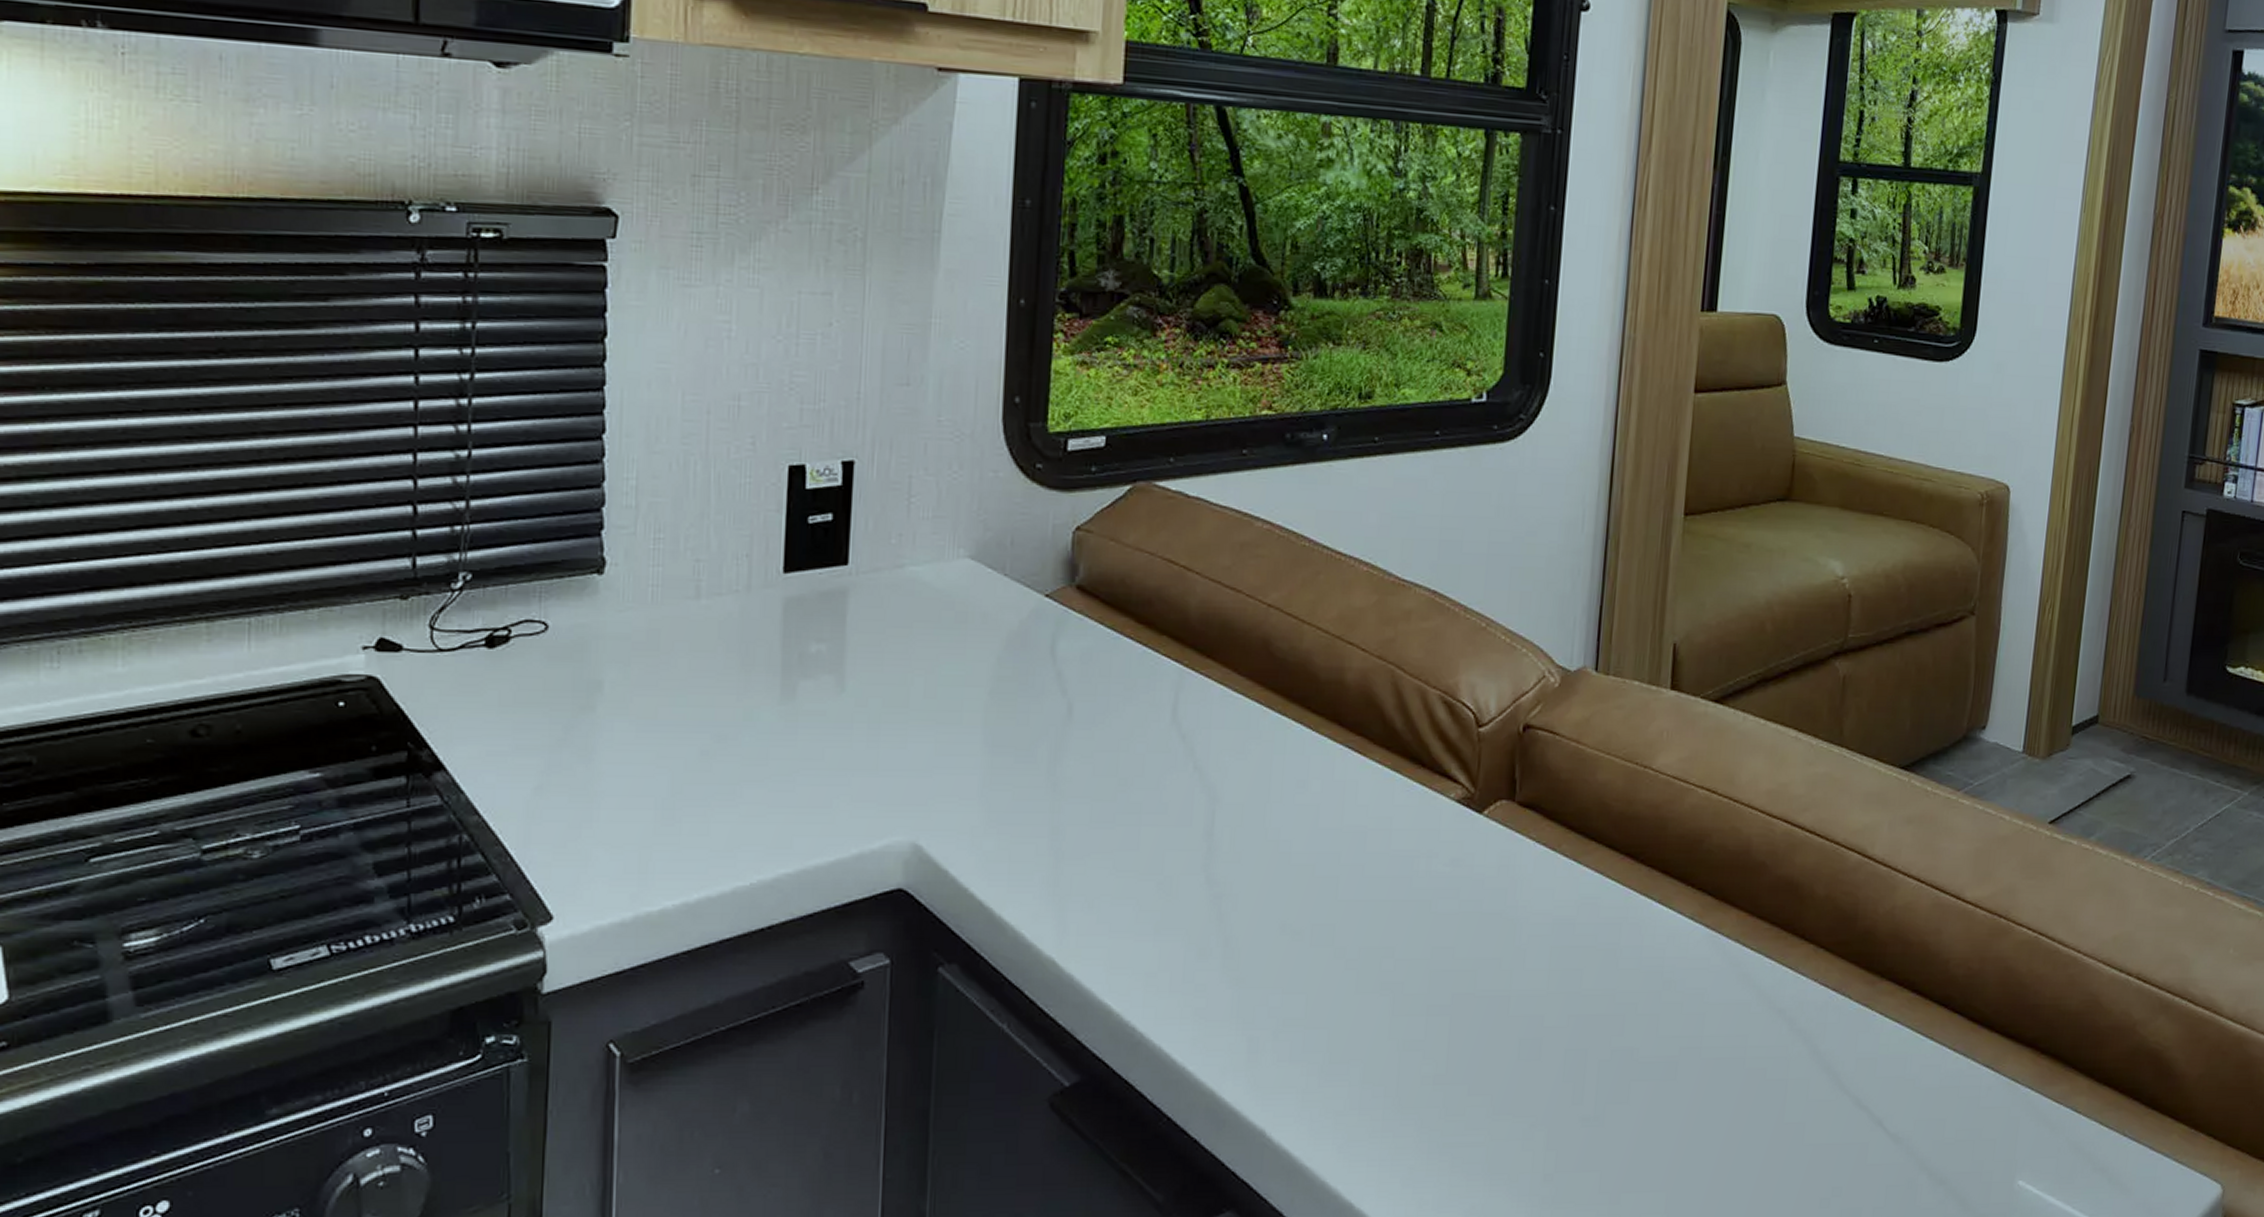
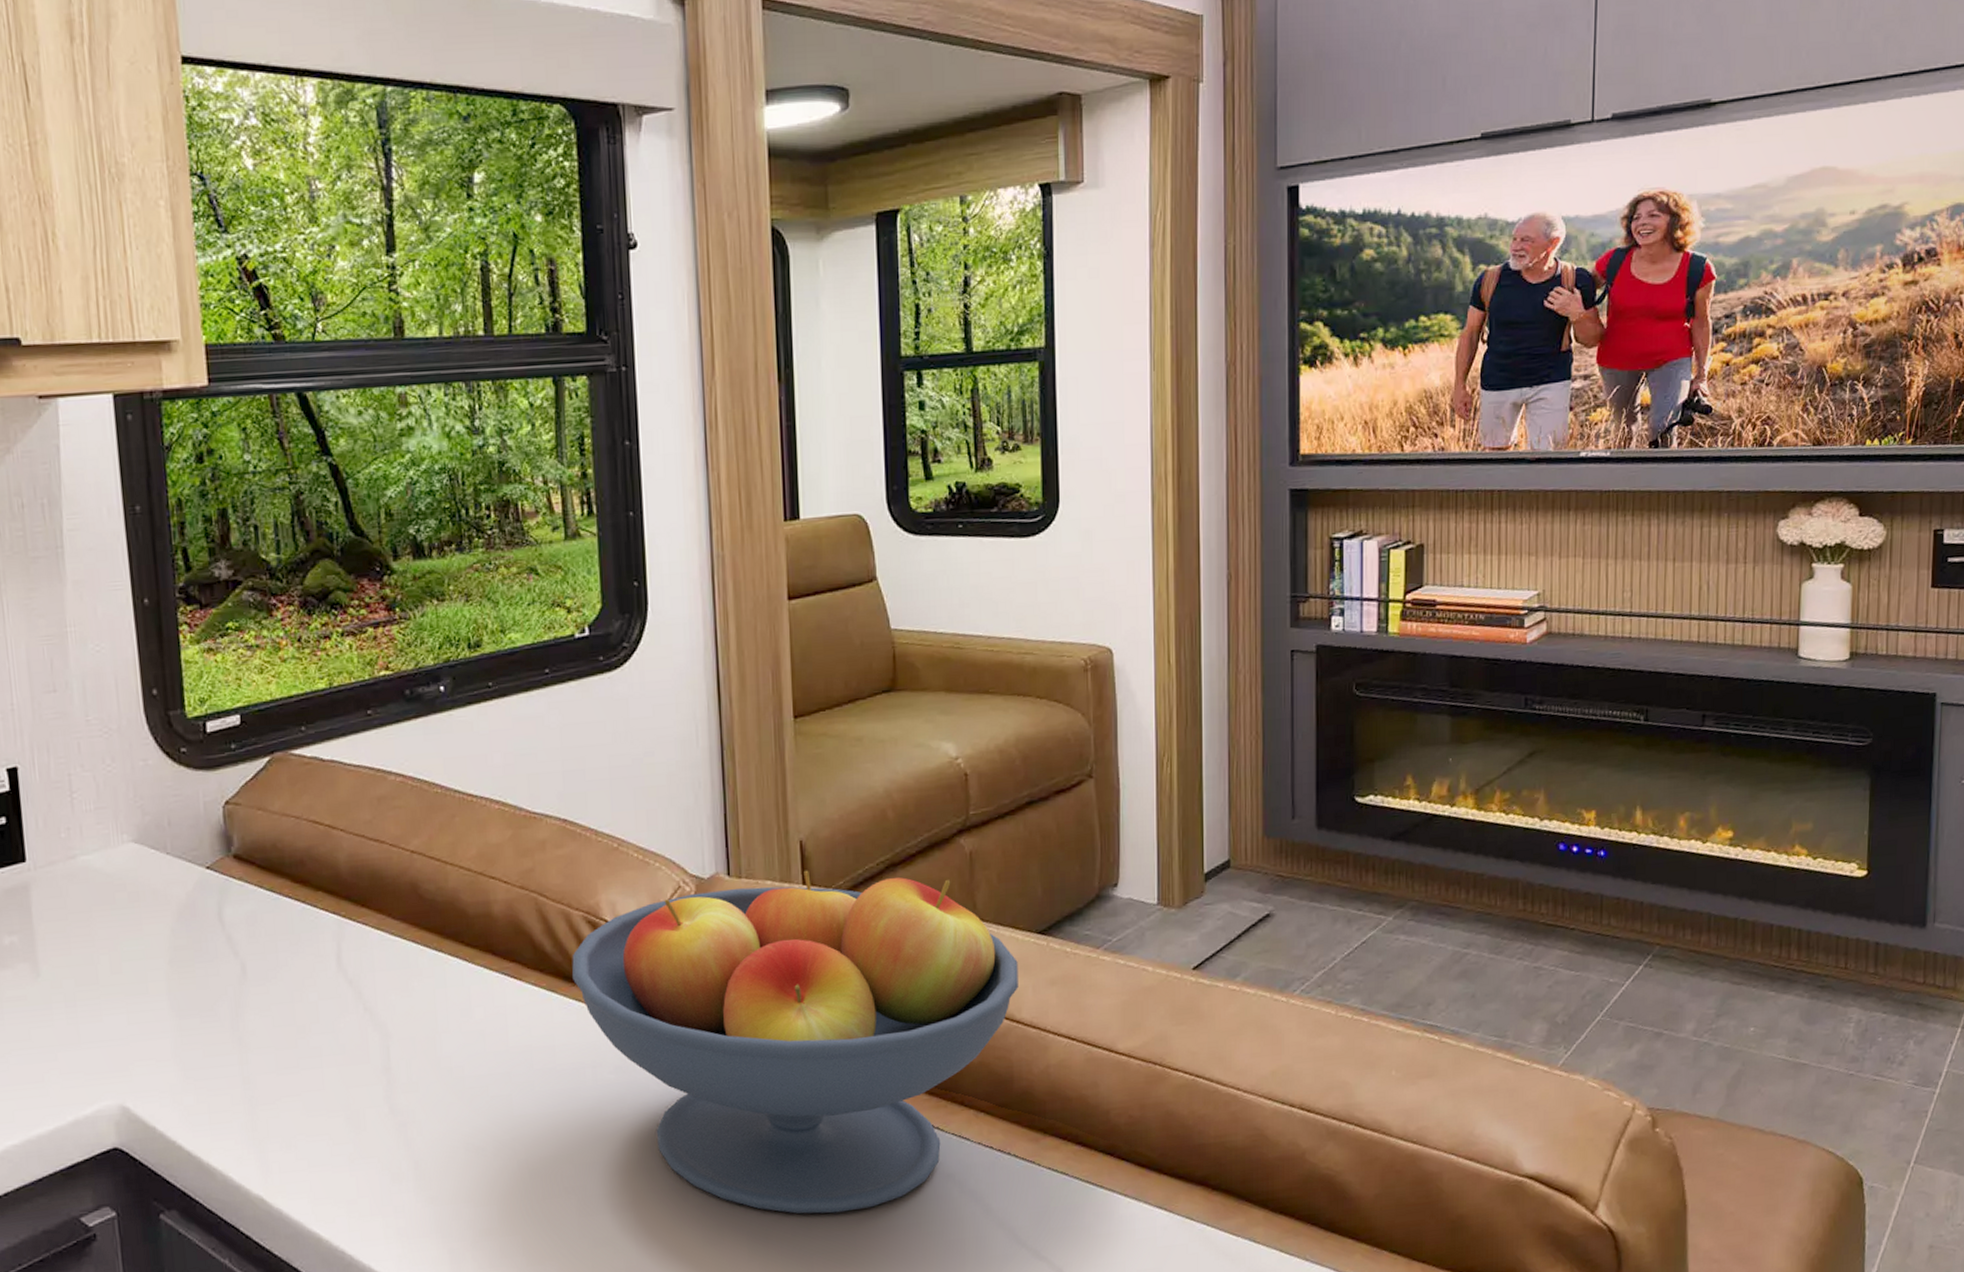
fruit bowl: none [1420,674,1877,1039] -> present [572,870,1018,1214]

